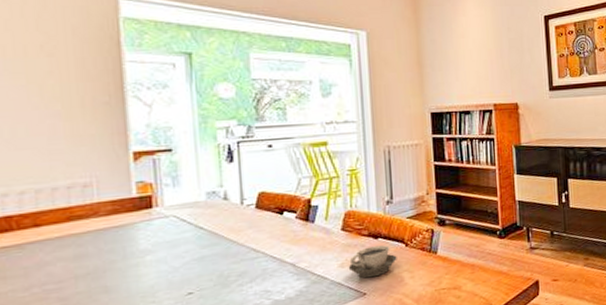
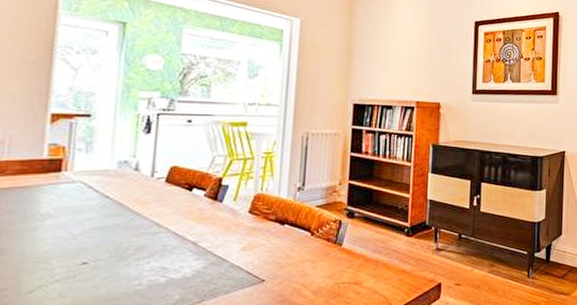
cup: present [348,245,397,279] -> none [250,232,301,265]

